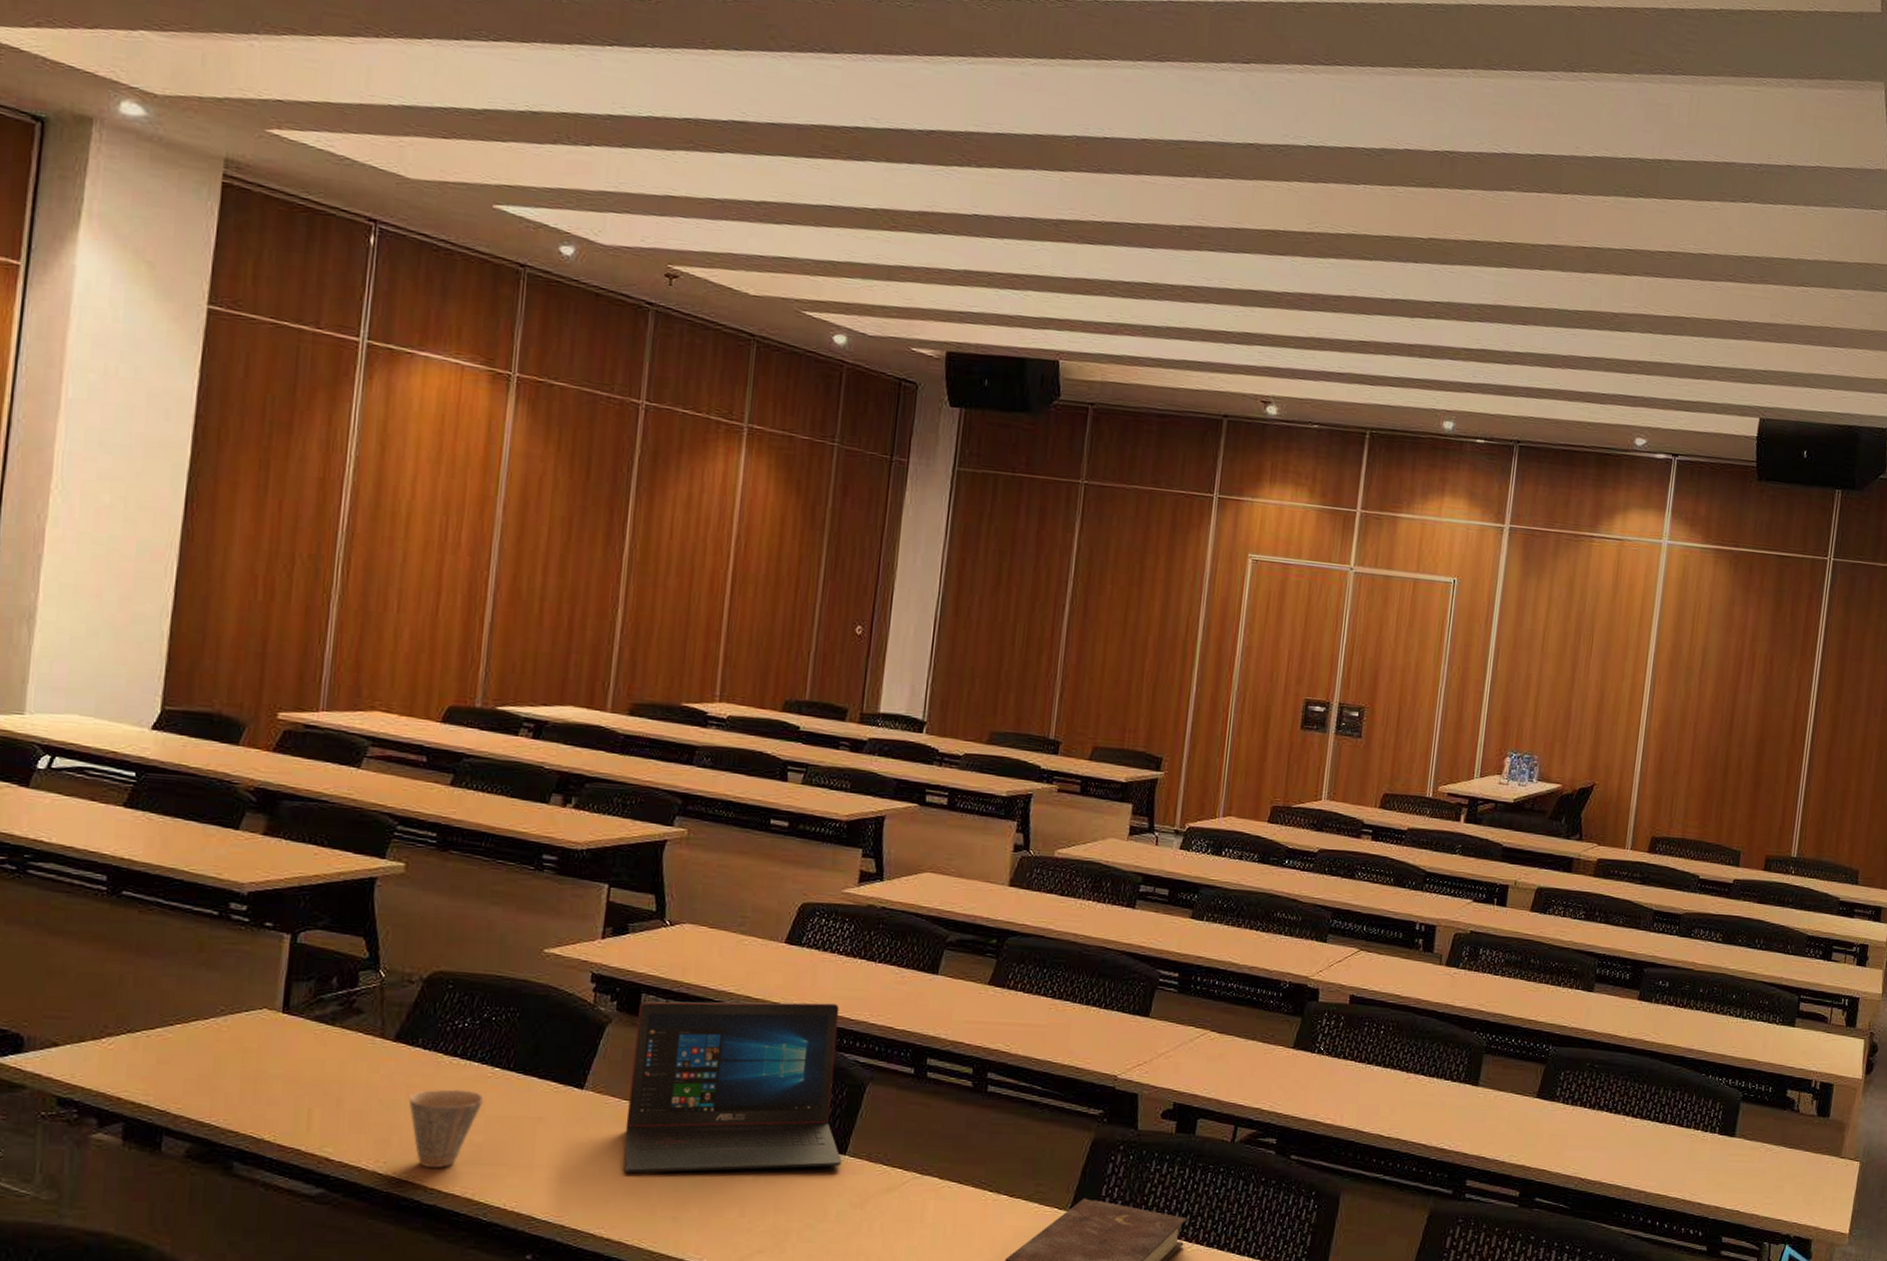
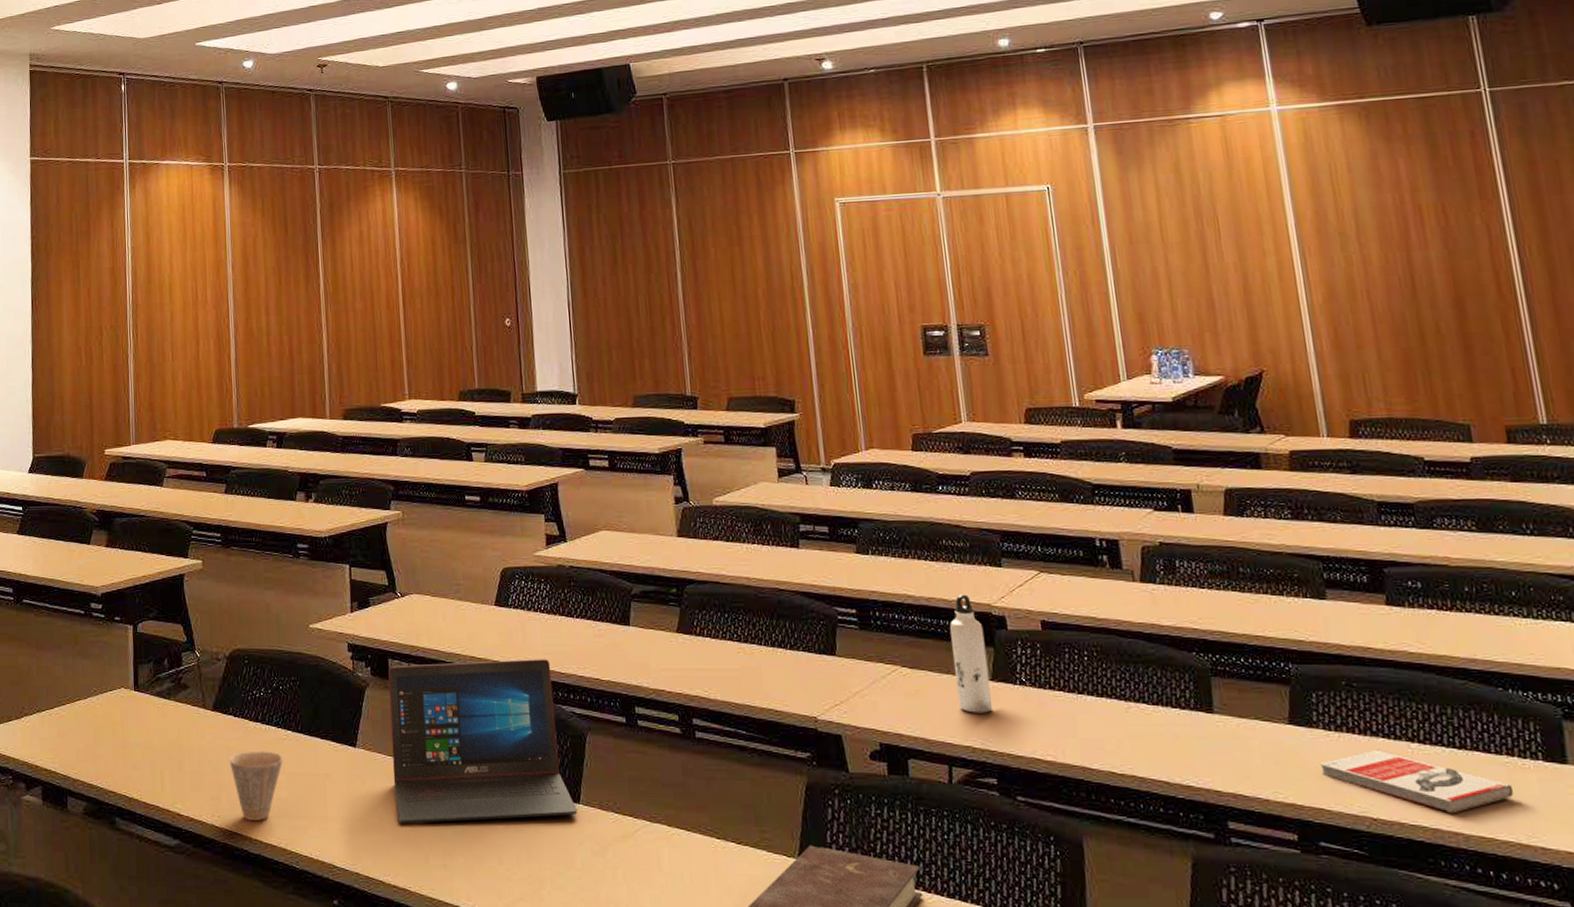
water bottle: none [1256,966,1297,1078] -> present [950,594,993,713]
book: none [1552,1121,1691,1176] -> present [1319,749,1514,814]

